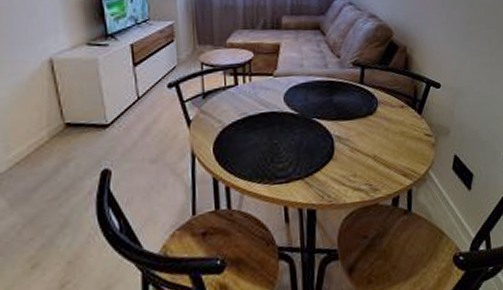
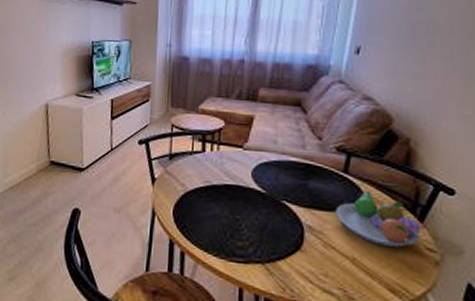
fruit bowl: none [357,97,421,140] -> present [336,192,422,247]

